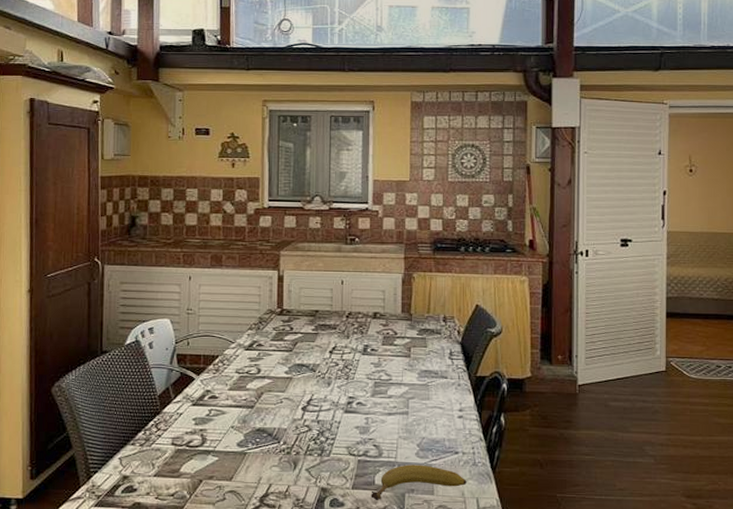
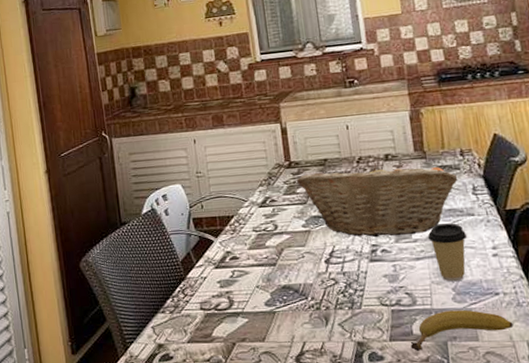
fruit basket: none [285,319,438,391] -> present [296,163,458,238]
coffee cup: none [402,383,438,438] -> present [428,223,468,282]

